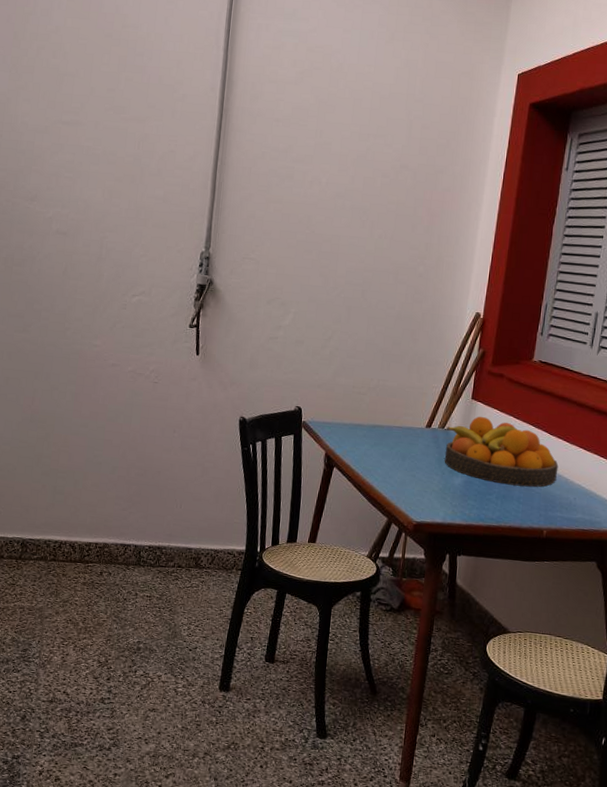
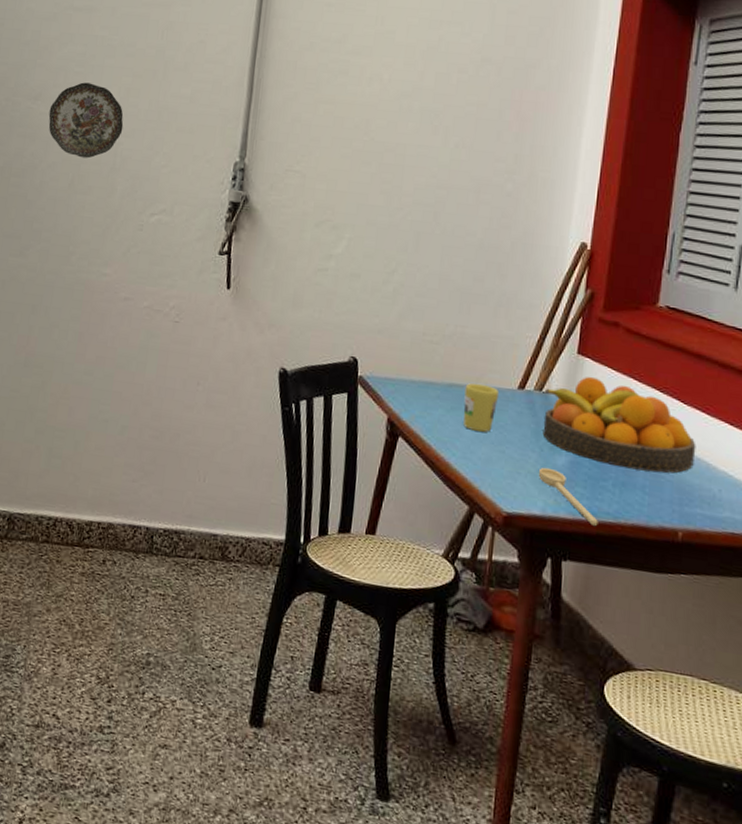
decorative plate: none [44,186,108,250] -> present [48,82,124,159]
mug: none [384,424,411,462] -> present [463,383,498,432]
spoon: none [440,486,485,529] -> present [538,467,598,527]

